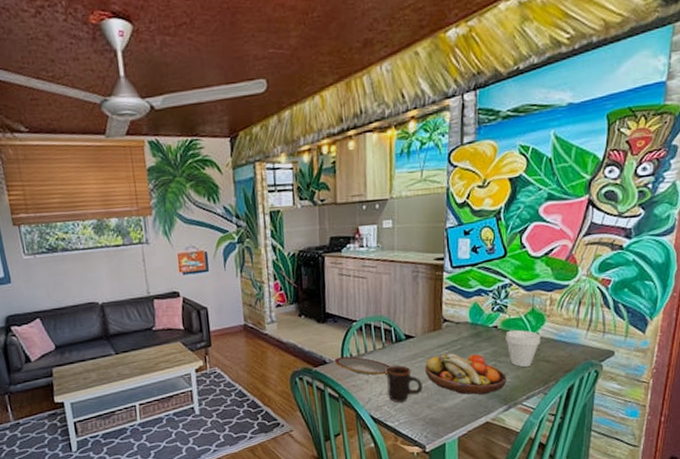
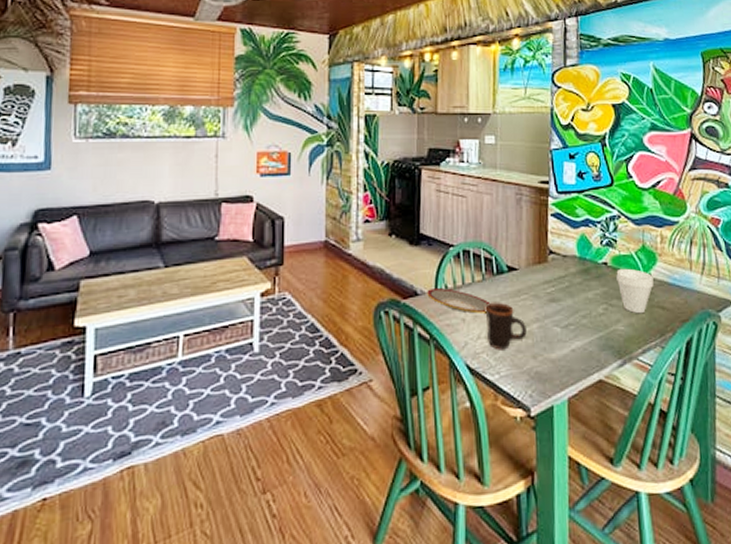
fruit bowl: present [425,353,507,395] -> none [530,292,620,345]

